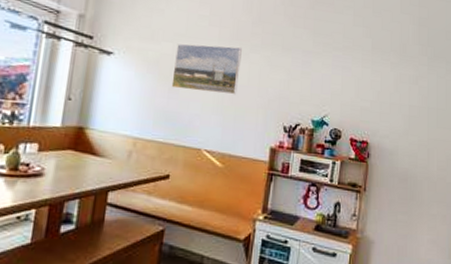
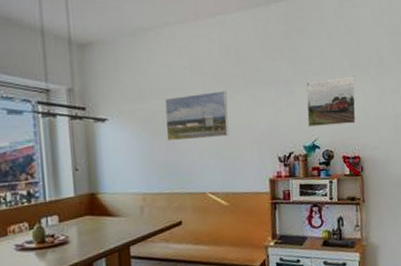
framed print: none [319,54,375,106] -> present [306,76,357,128]

